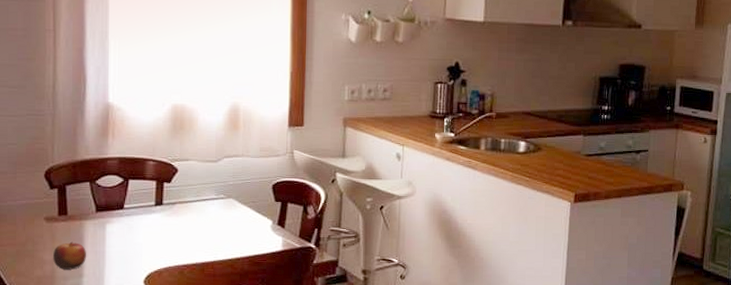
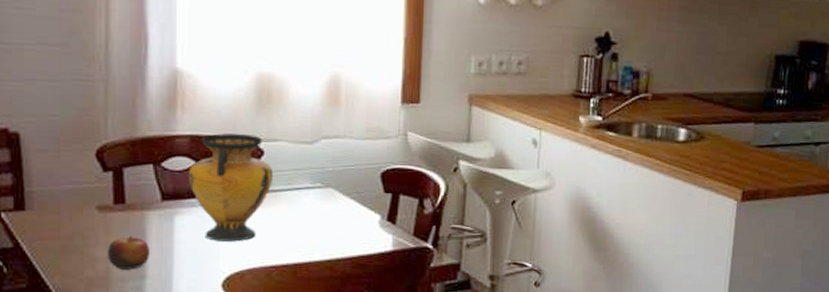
vase: none [117,155,186,245] -> present [188,133,274,242]

